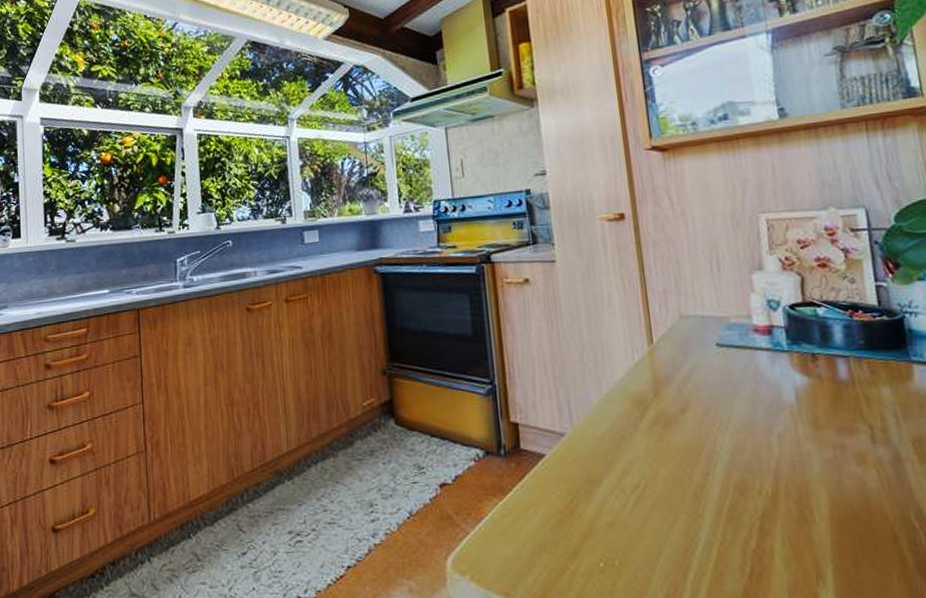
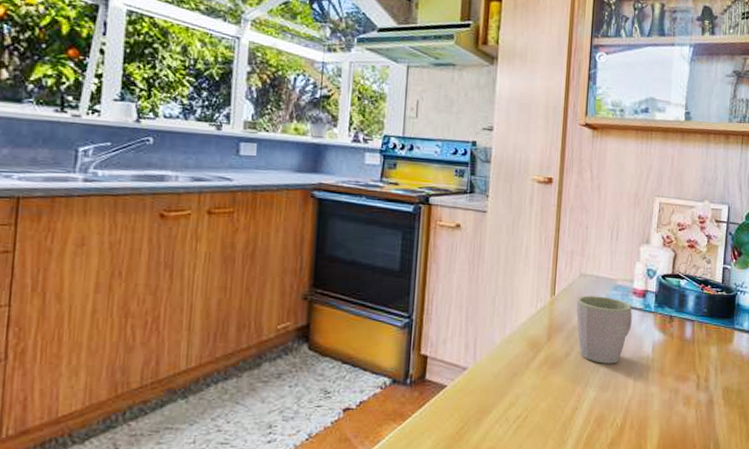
mug: none [681,338,761,419] -> present [576,295,632,364]

